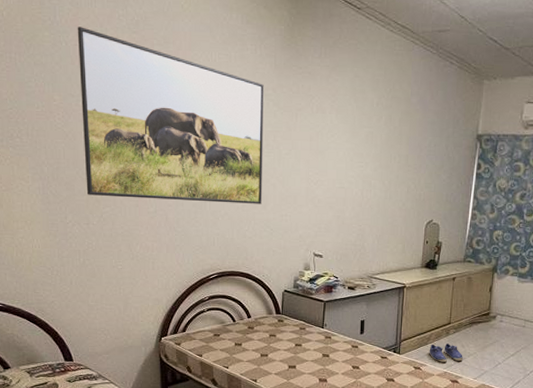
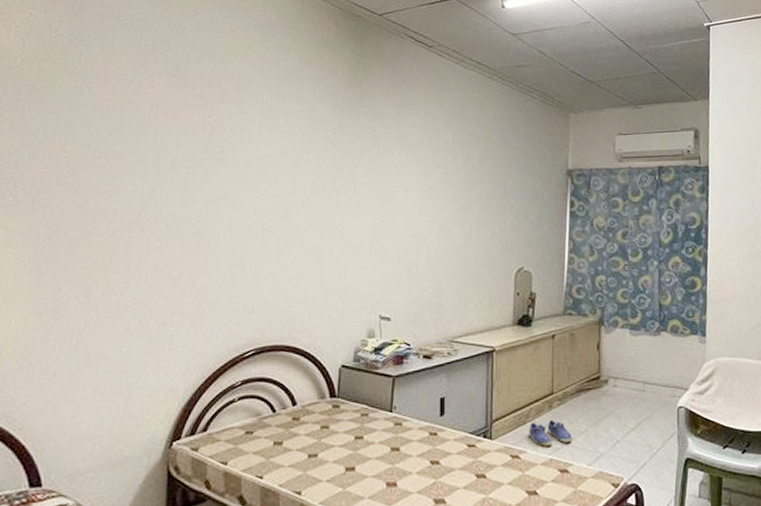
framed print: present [77,27,264,204] -> none [91,72,322,261]

